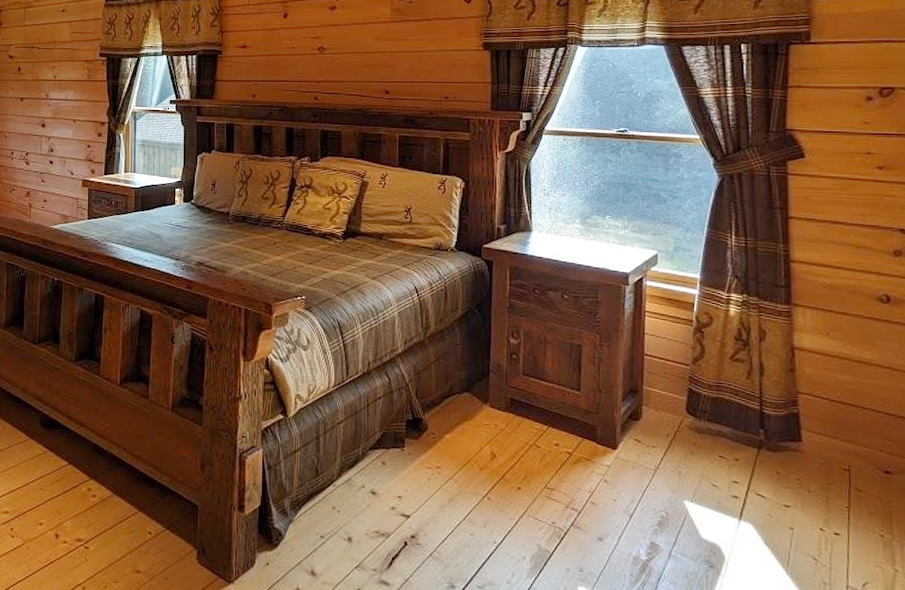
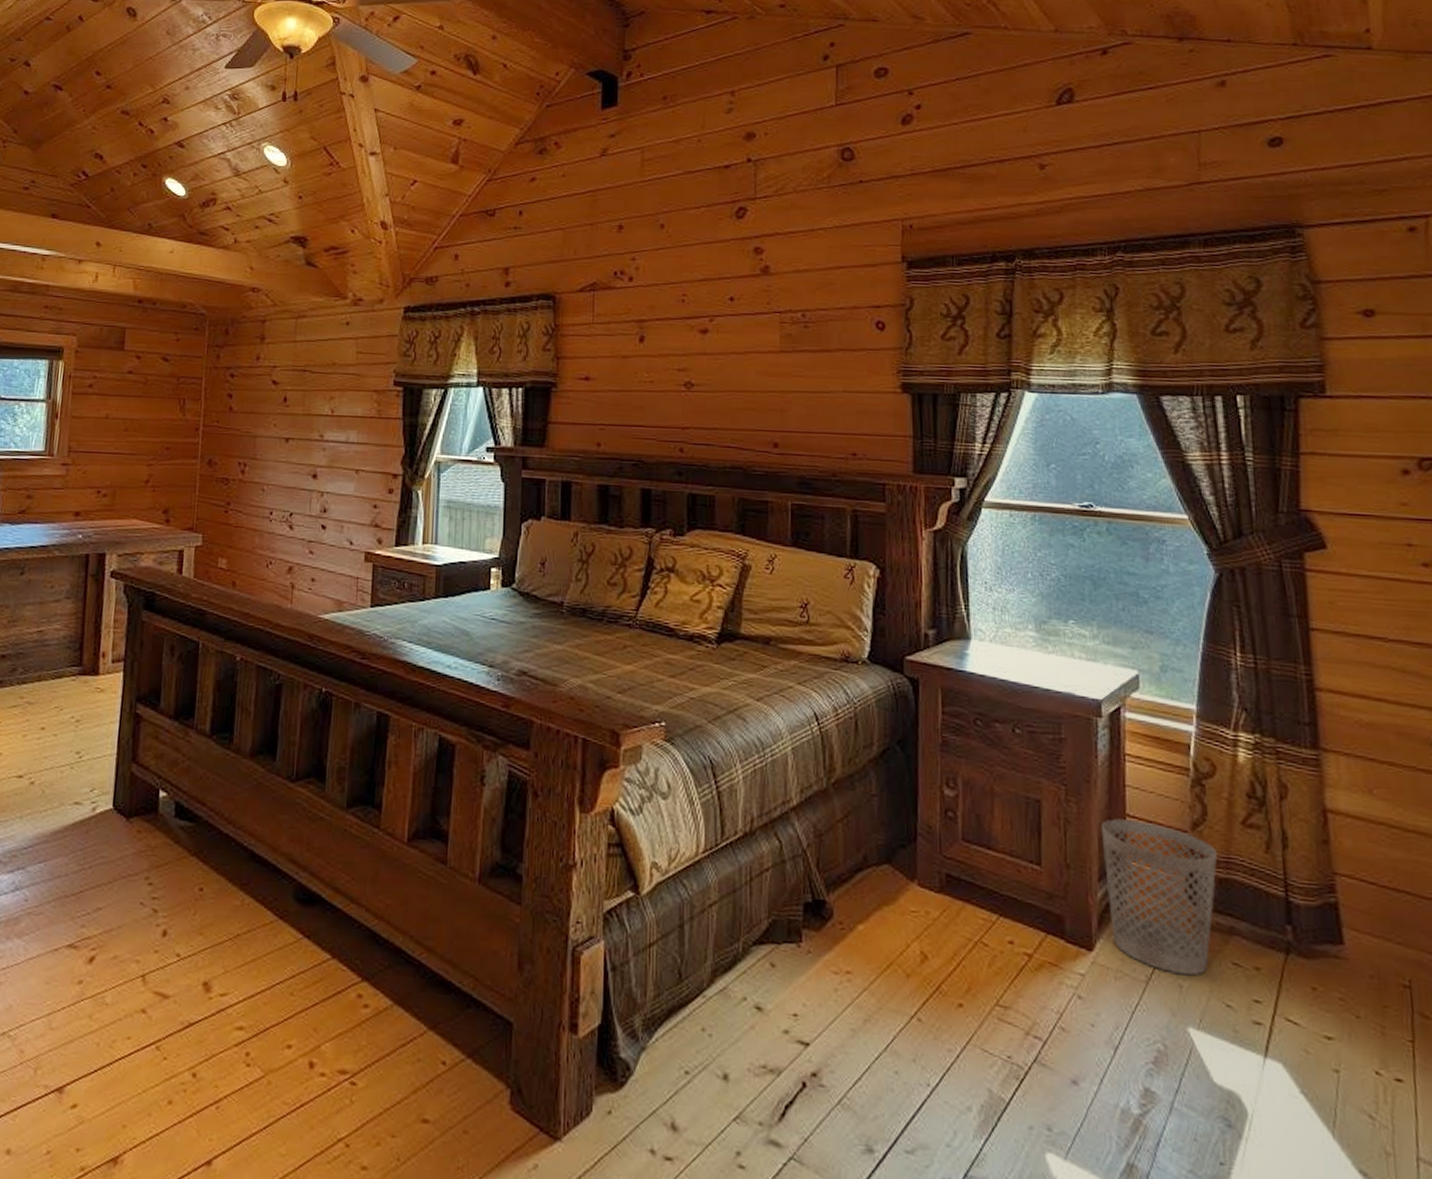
wastebasket: none [625,357,711,465] -> present [1100,819,1218,976]

